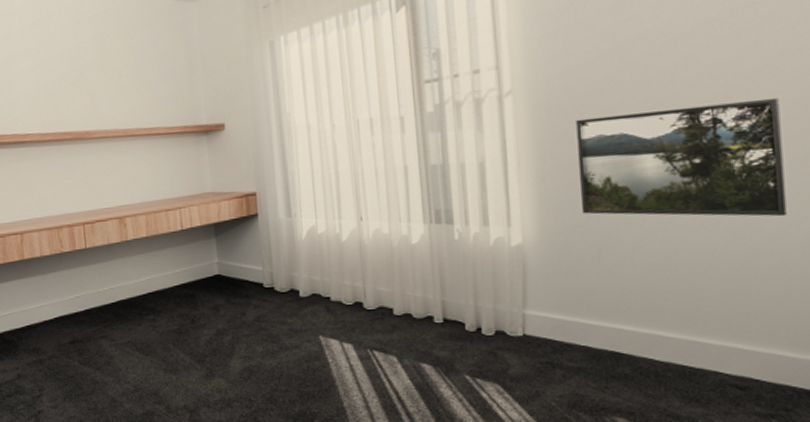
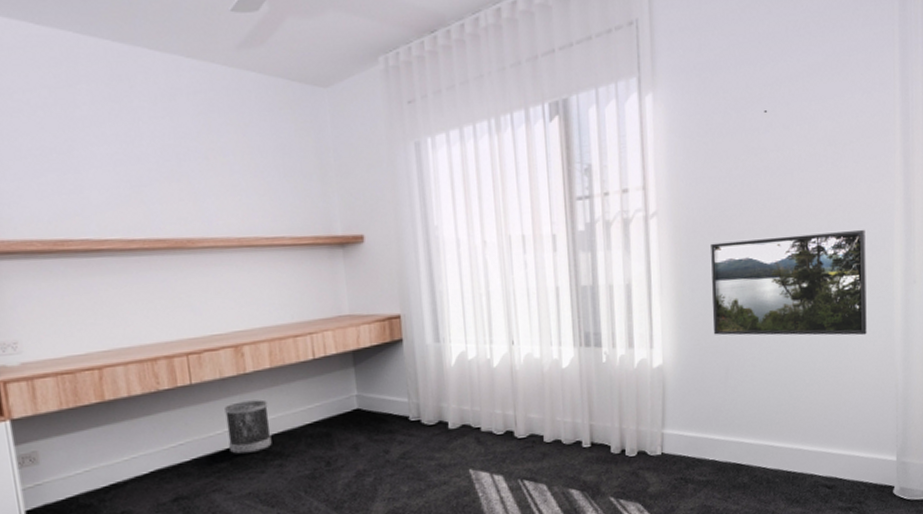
wastebasket: none [111,263,147,308] -> present [225,399,272,454]

